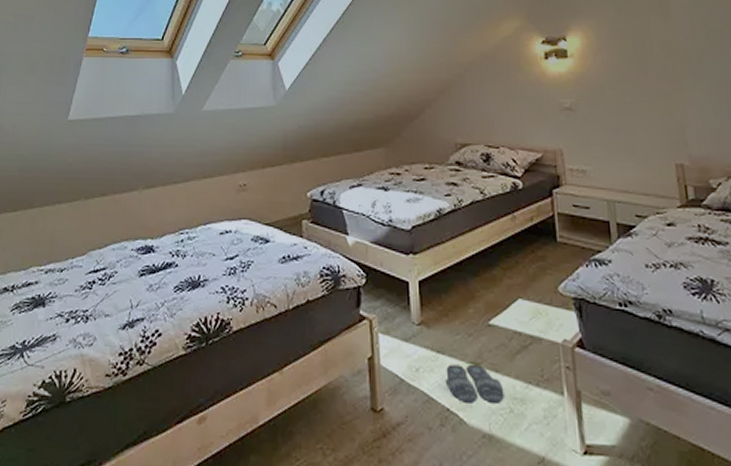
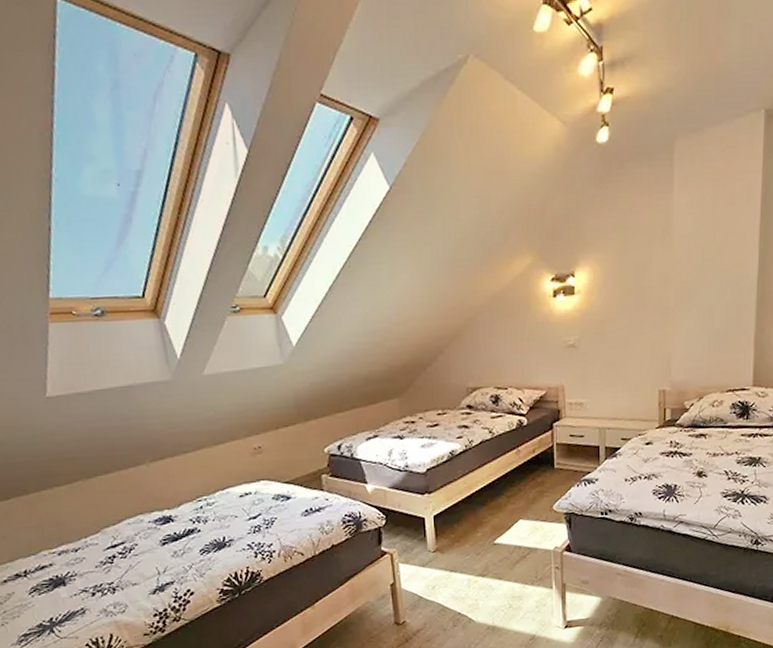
slippers: present [446,364,505,403] -> none [458,576,505,606]

